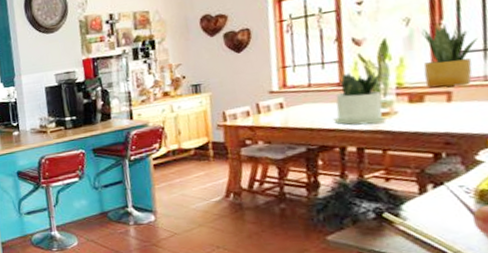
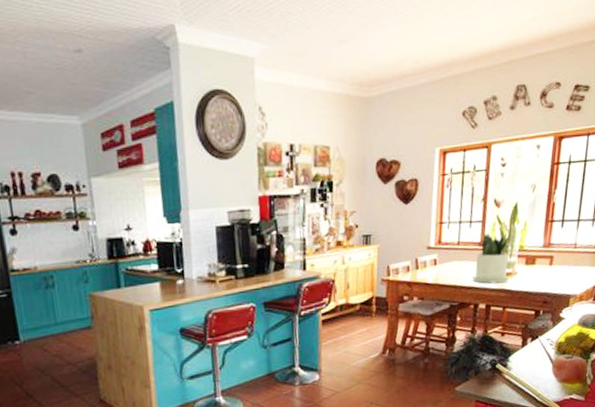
planter: present [421,24,478,88] -> none [538,193,575,252]

